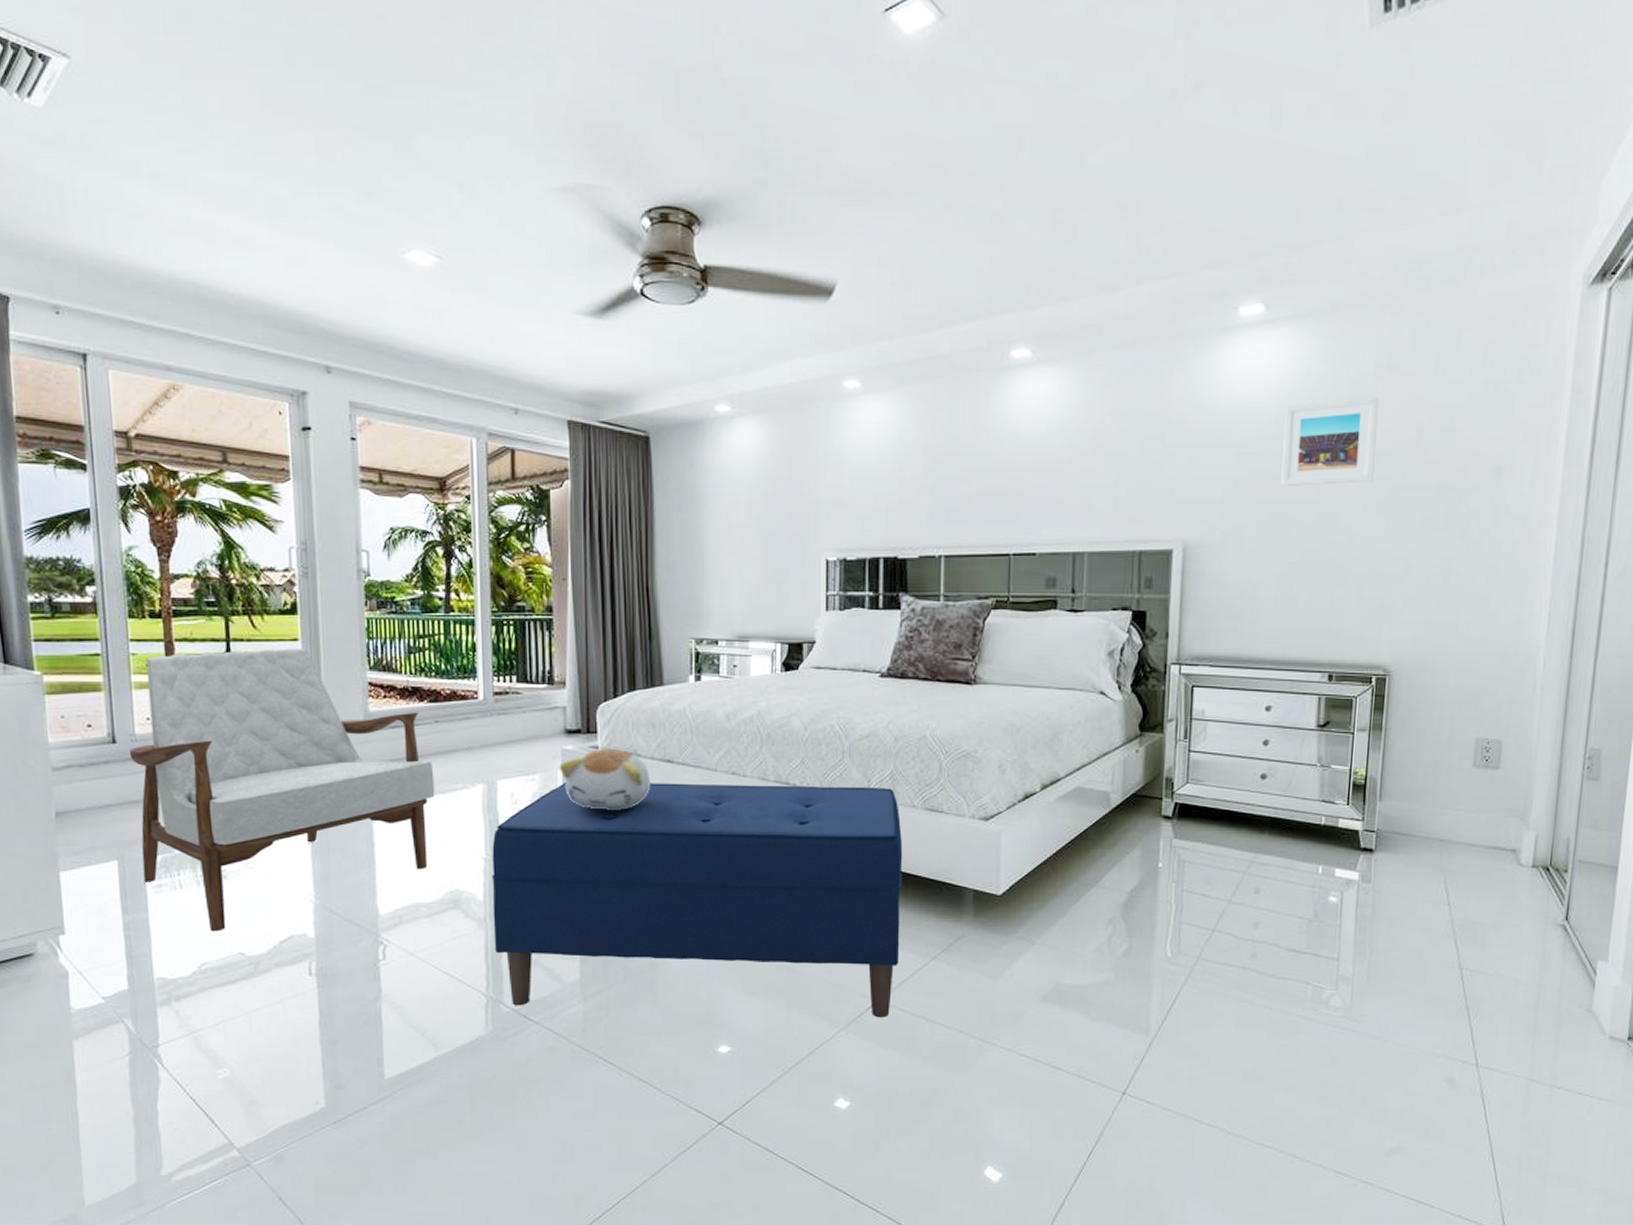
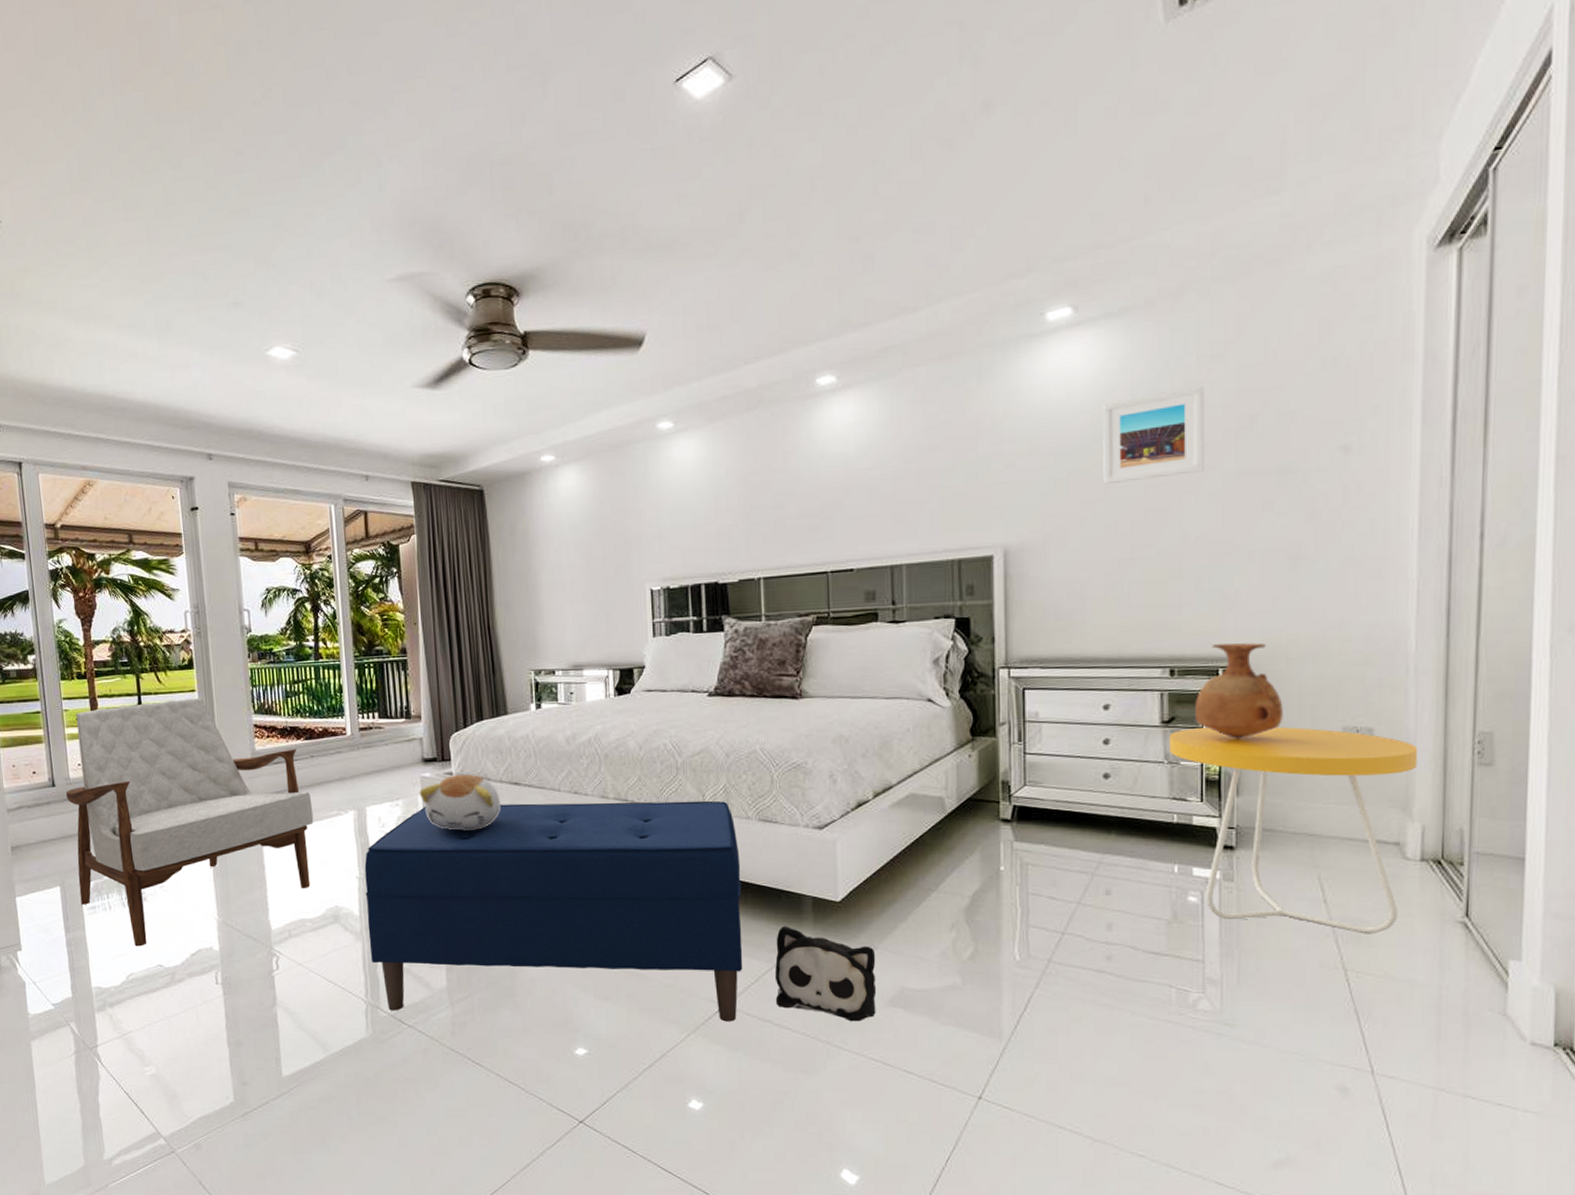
plush toy: none [930,919,1033,1017] -> present [774,925,877,1022]
side table: none [1322,733,1538,935] -> present [1168,726,1418,934]
vase: none [1348,651,1426,746] -> present [1195,642,1283,740]

